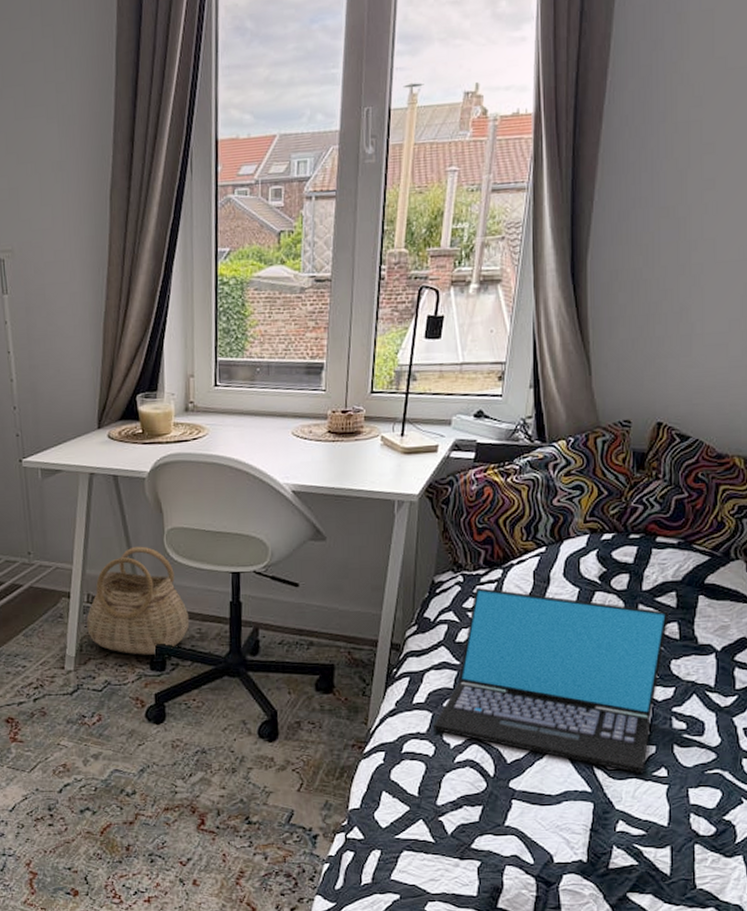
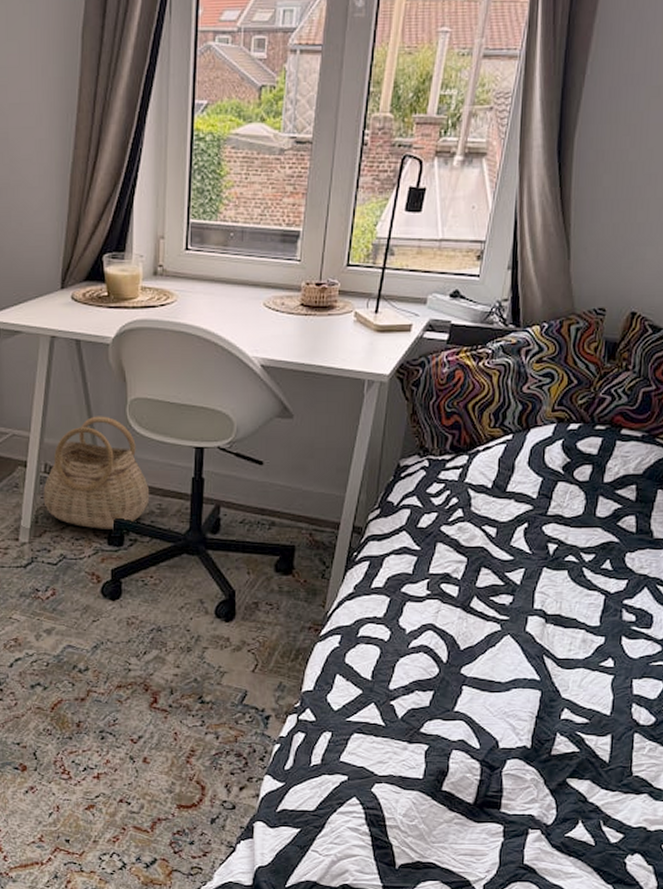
laptop: present [433,587,669,774] -> none [390,472,628,664]

